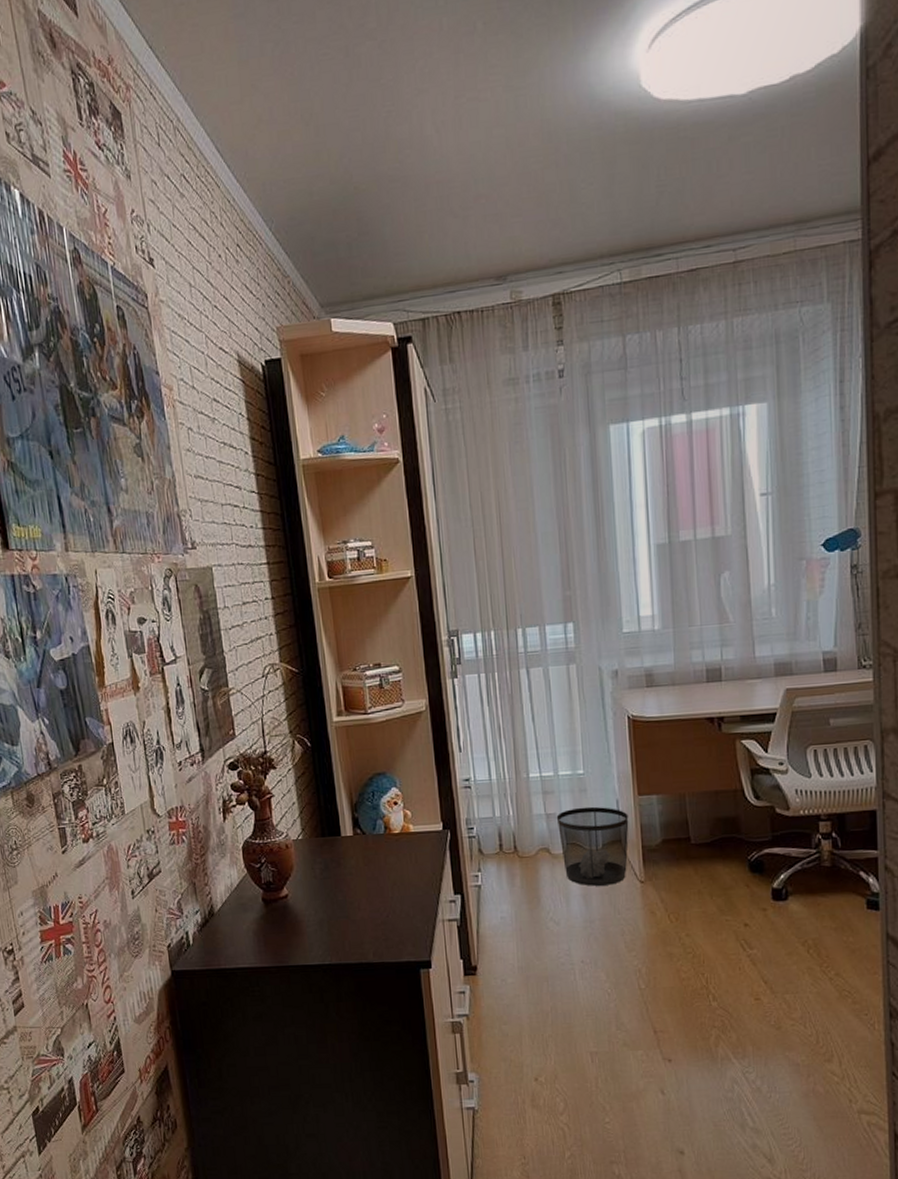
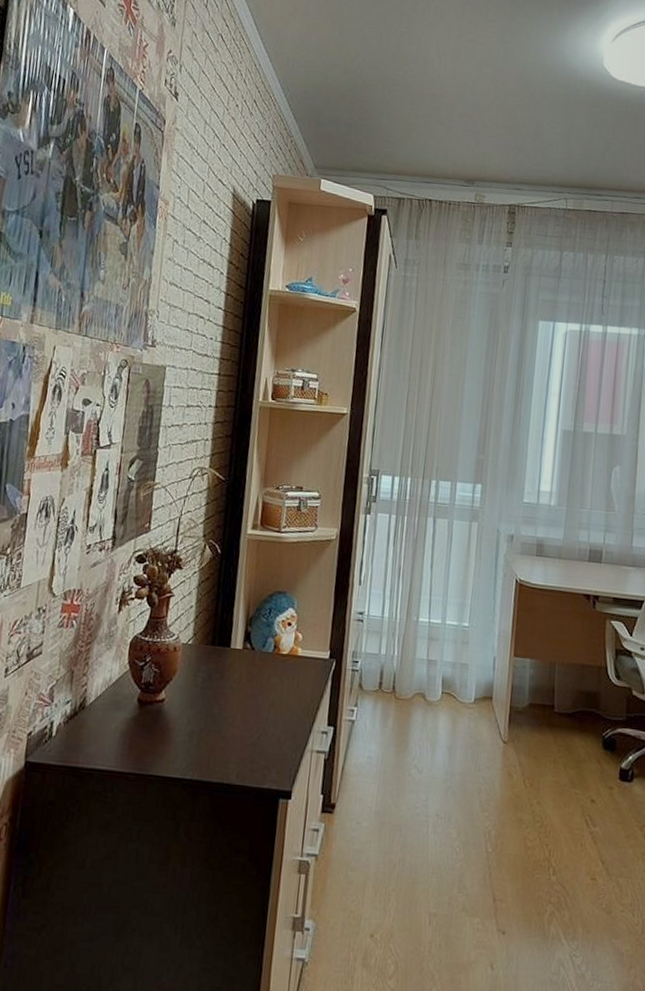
waste bin: present [556,806,629,886] -> none [436,658,502,741]

